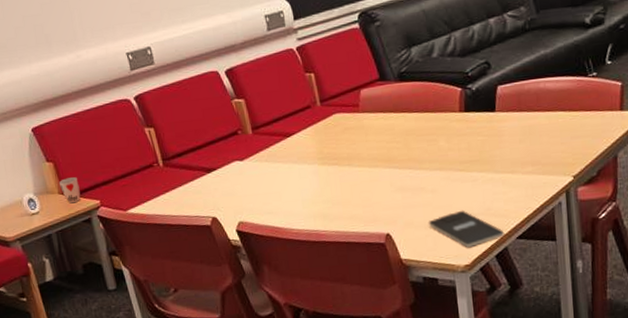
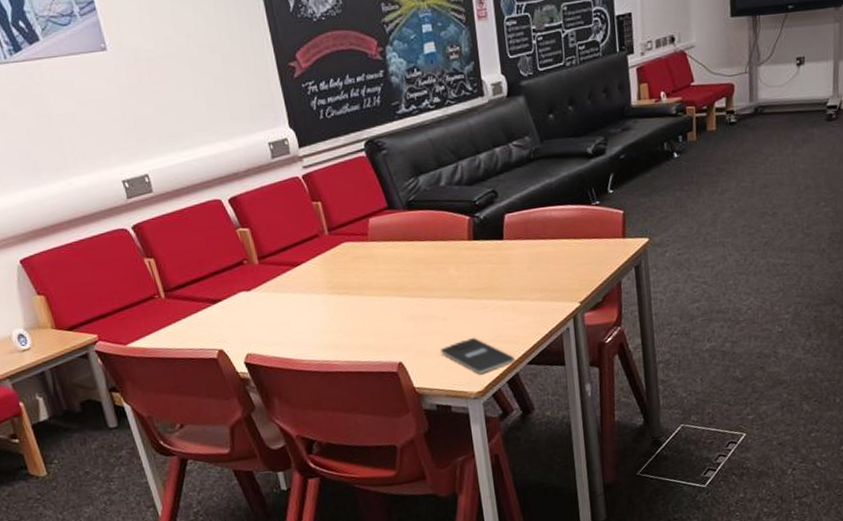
cup: present [58,177,81,204] -> none [51,310,76,339]

